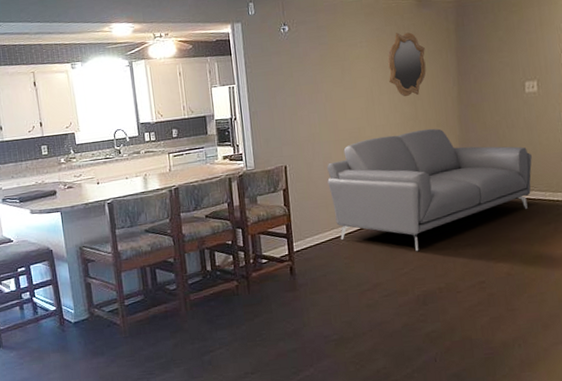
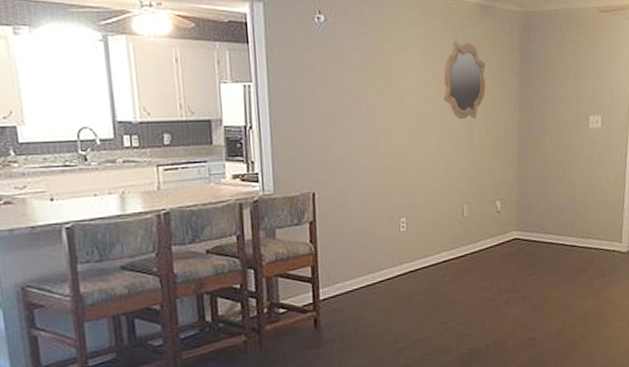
sofa: present [327,128,532,252] -> none [365,160,591,303]

